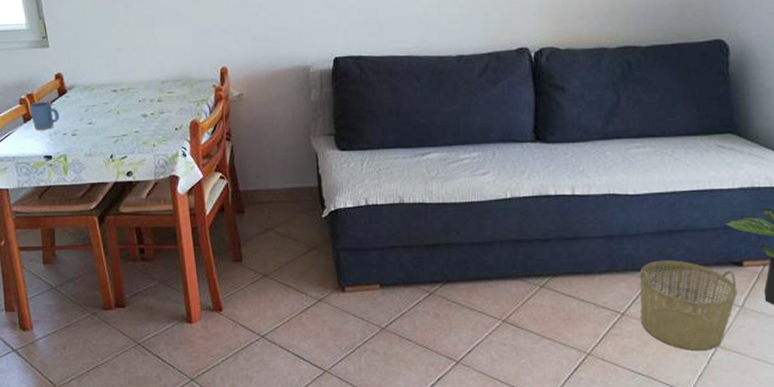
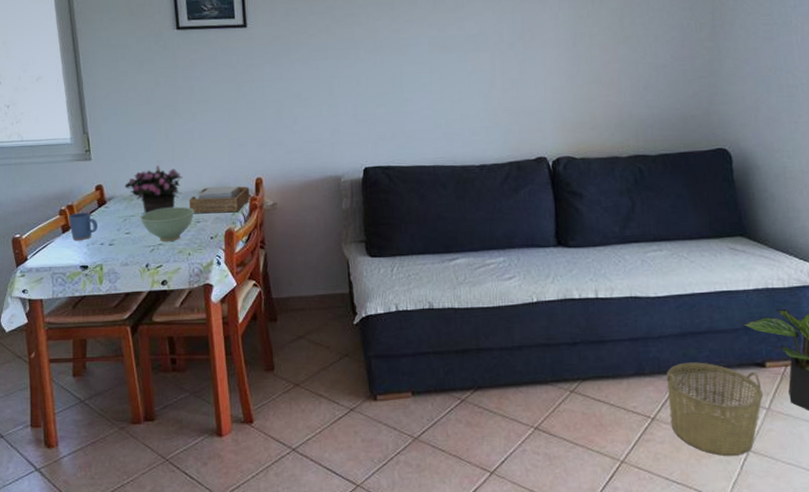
potted flower: none [84,54,145,104] -> present [124,166,183,214]
bowl: none [103,96,158,132] -> present [140,206,194,241]
napkin holder: none [152,75,215,105] -> present [189,186,250,214]

